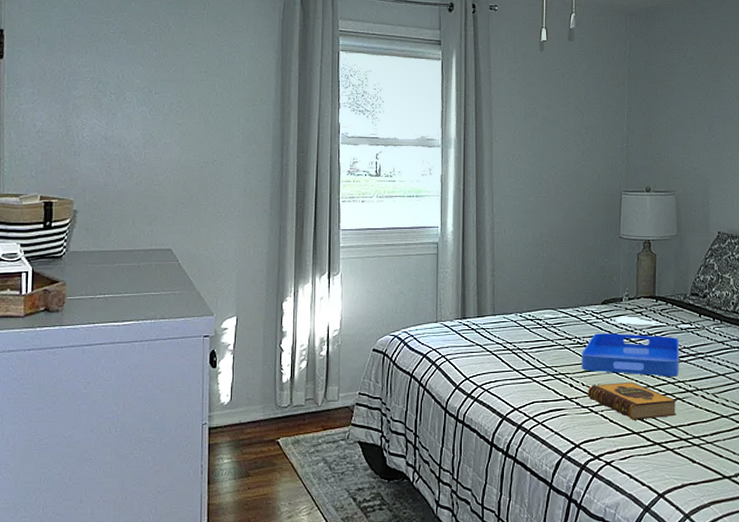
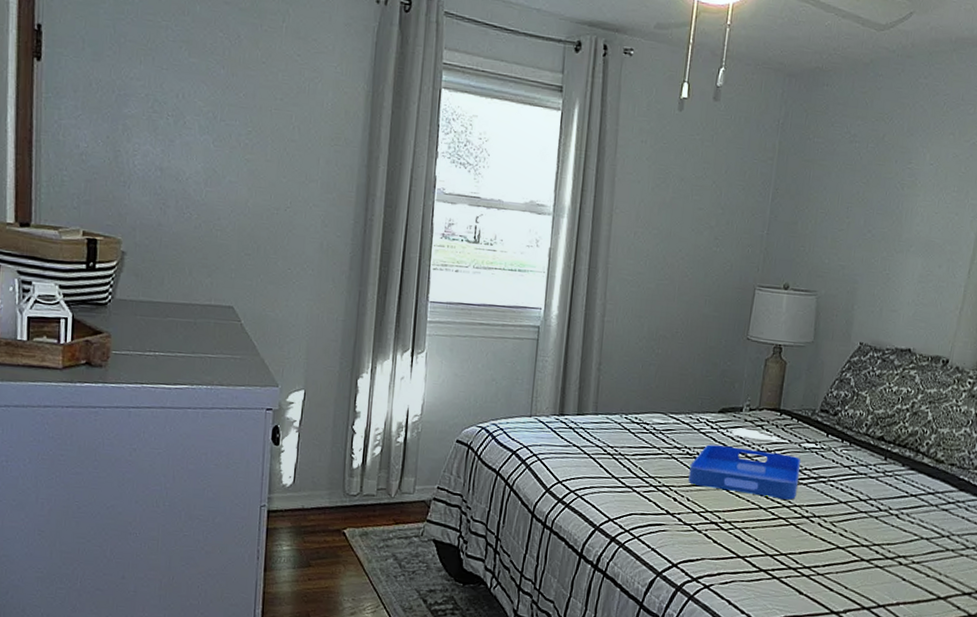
hardback book: present [587,381,677,420] -> none [691,500,790,544]

